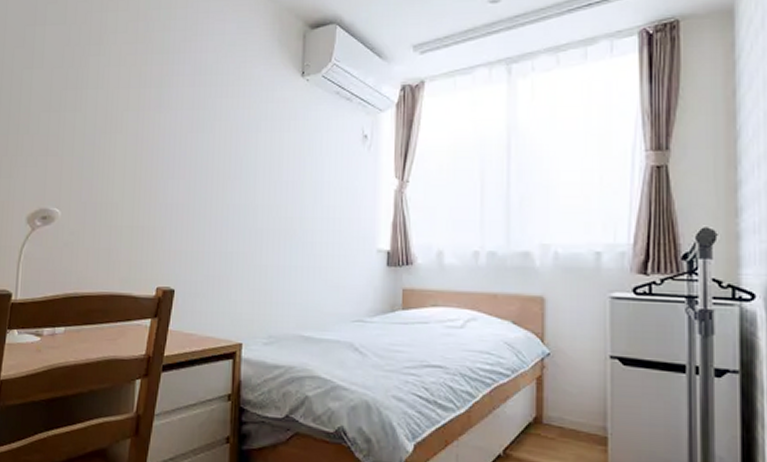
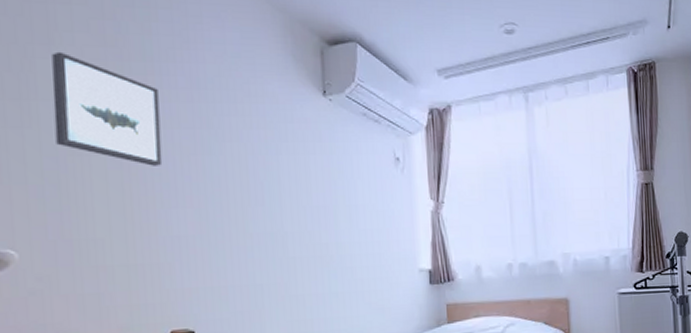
wall art: none [95,49,170,142] -> present [52,51,163,166]

